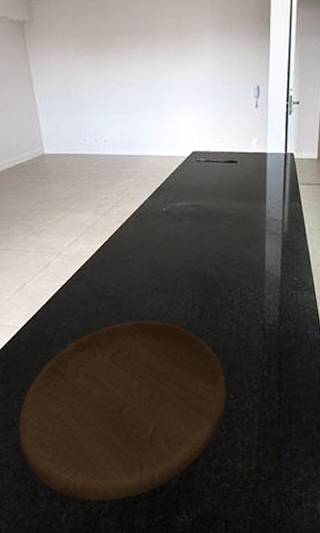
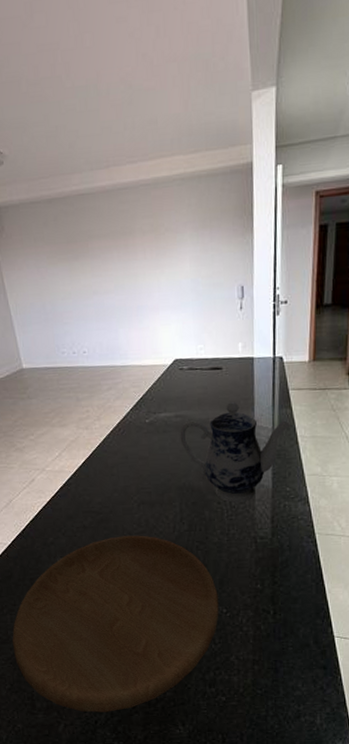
teapot: none [195,193,300,291] -> present [180,401,292,503]

